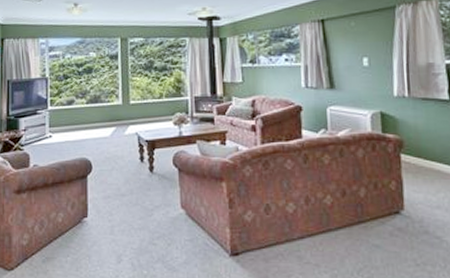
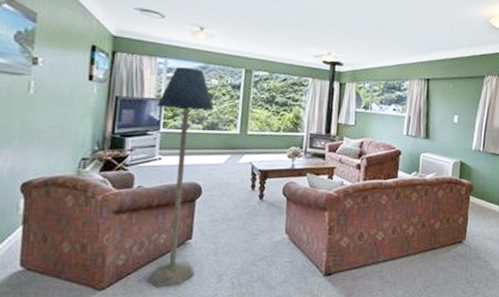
floor lamp: none [43,44,96,269] -> present [146,67,215,288]

